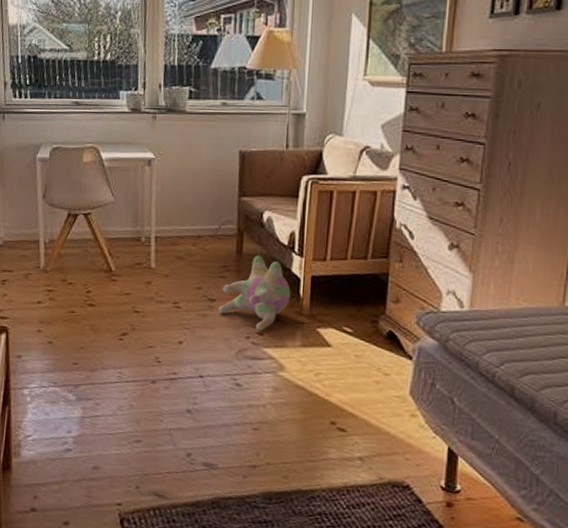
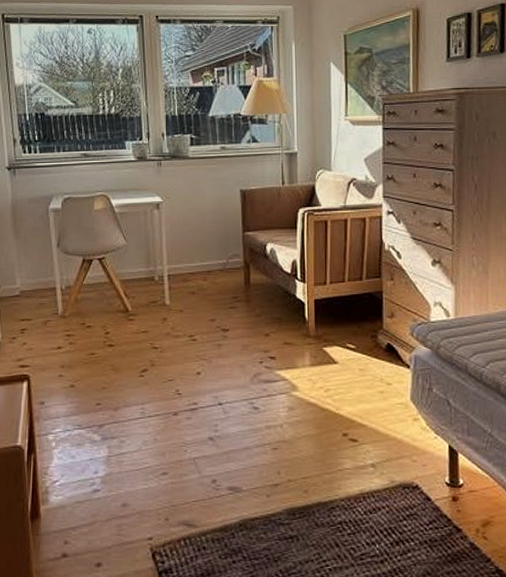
plush toy: present [218,255,291,331] -> none [232,284,297,355]

